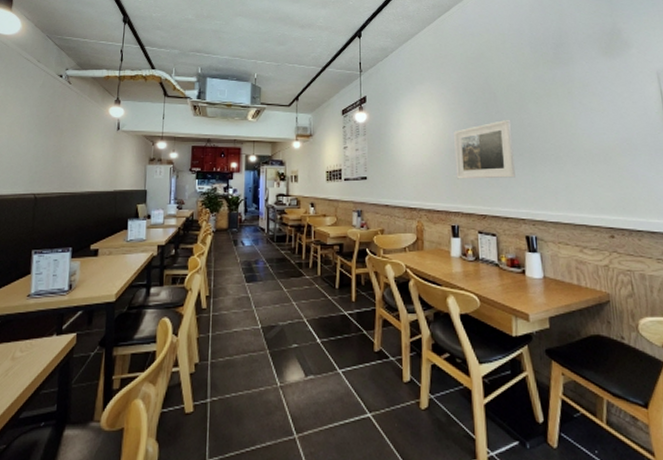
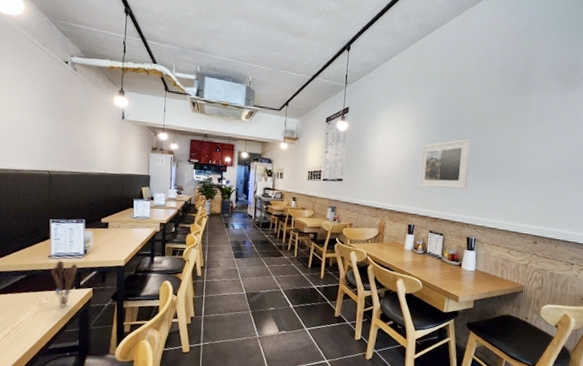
utensil holder: none [29,300,61,359] -> present [51,260,78,306]

